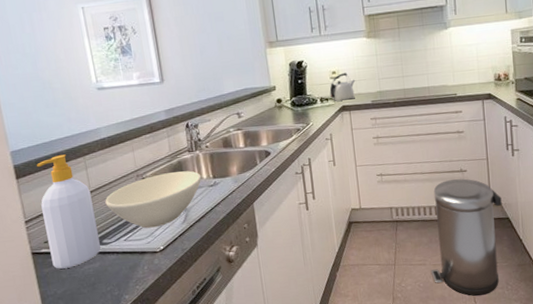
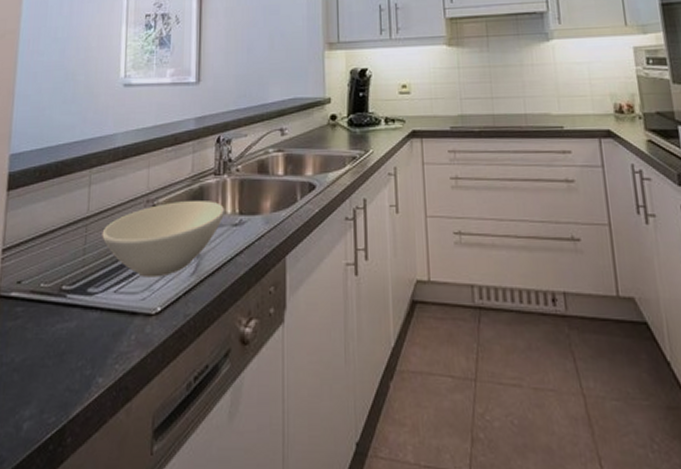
soap bottle: present [37,154,101,269] -> none [19,164,88,324]
kettle: present [329,73,356,101] -> none [397,88,431,124]
pedal bin: present [430,178,502,296] -> none [529,251,638,455]

